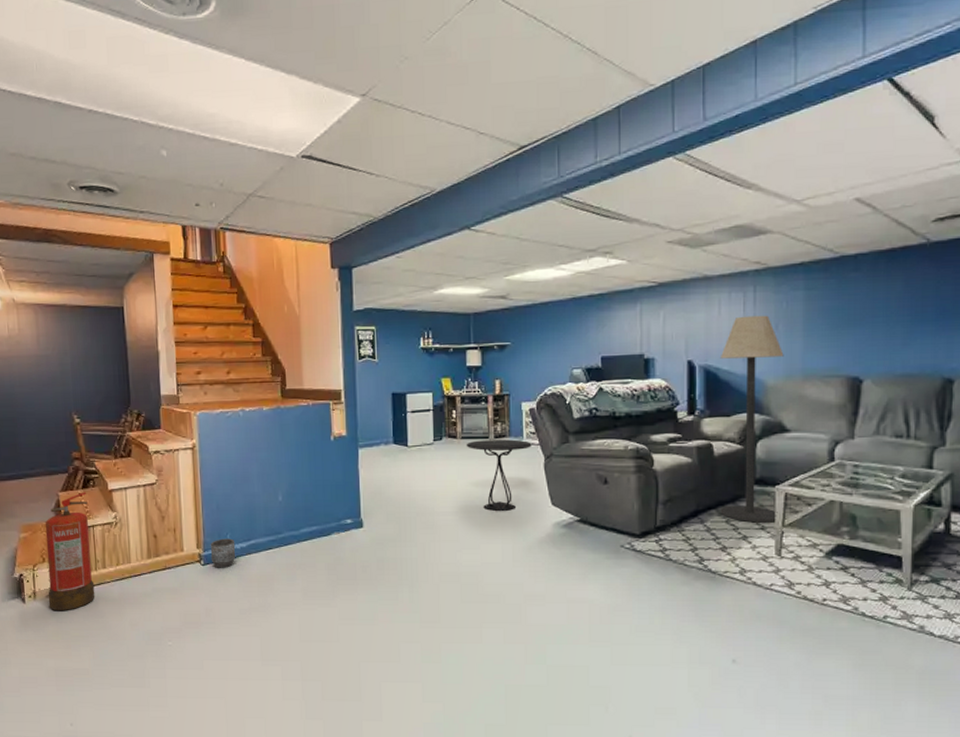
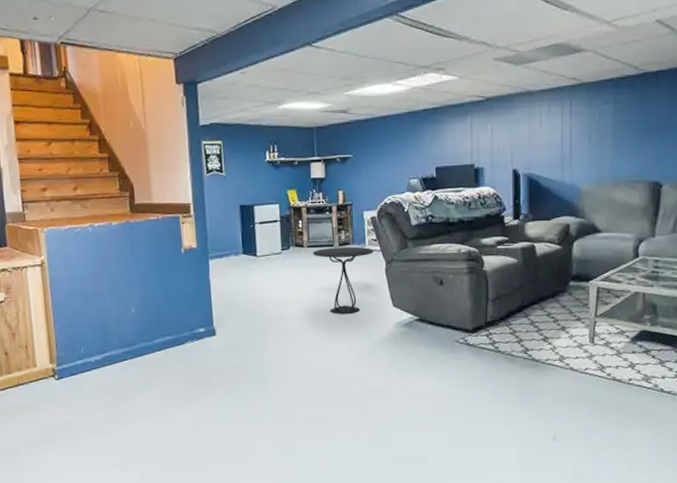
planter: present [210,538,236,568] -> none [63,352,91,382]
floor lamp: present [720,315,784,523] -> none [542,127,596,315]

